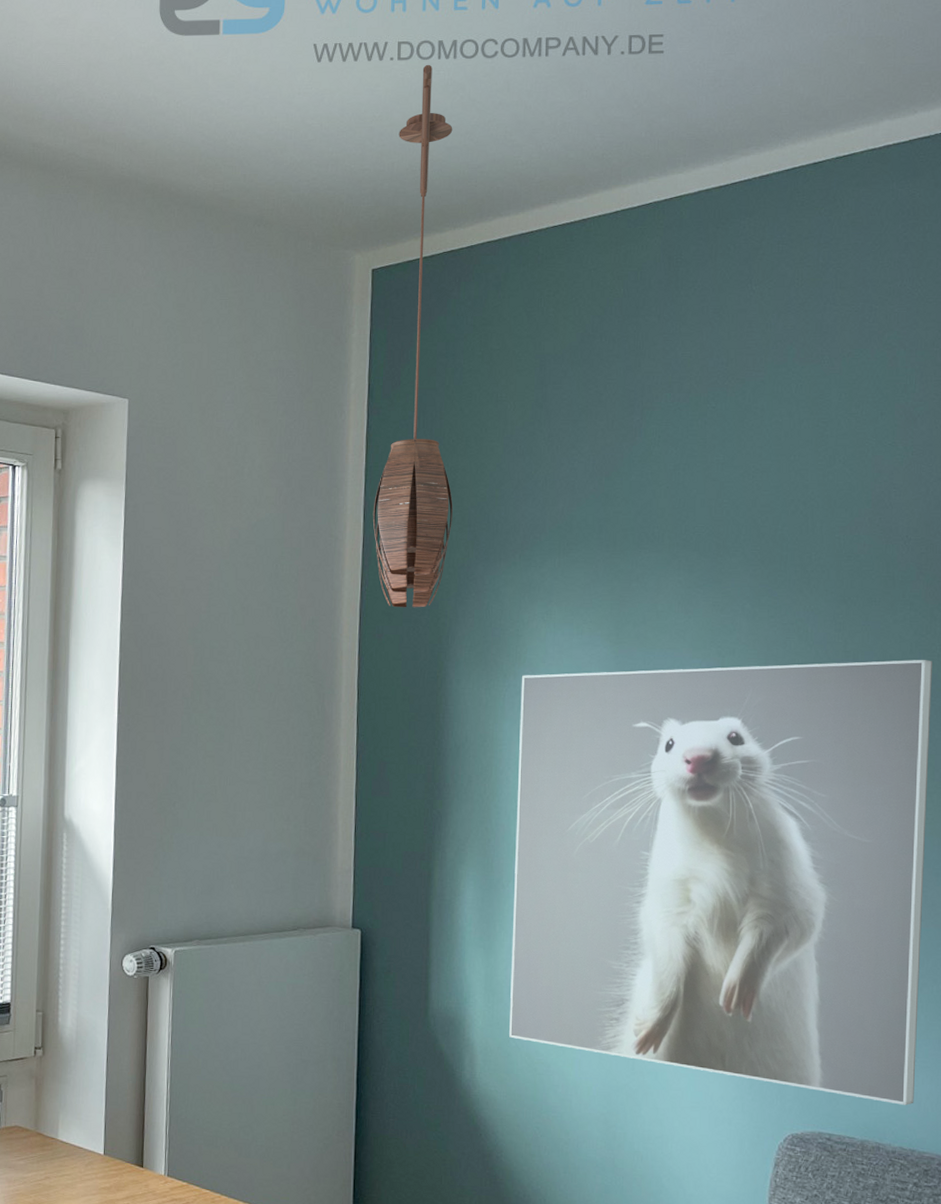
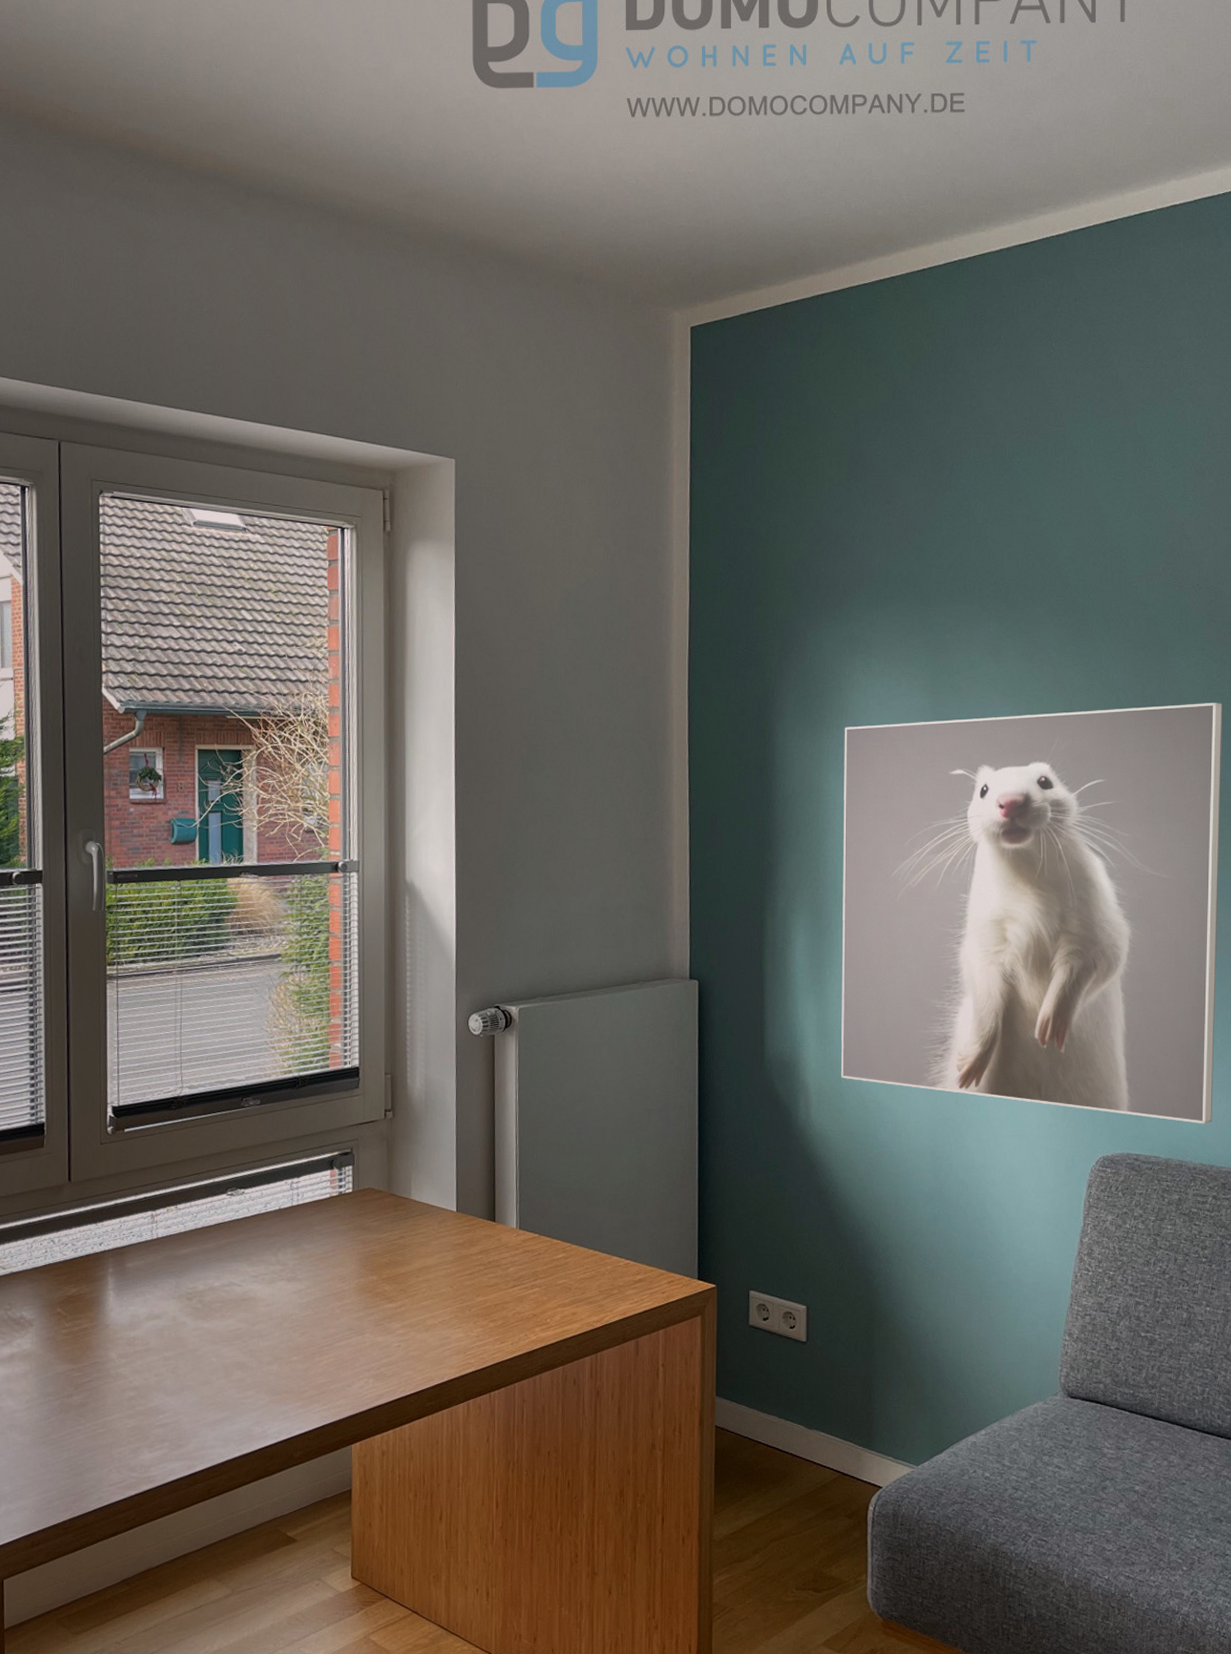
pendant light: present [373,64,453,608] -> none [699,120,775,664]

